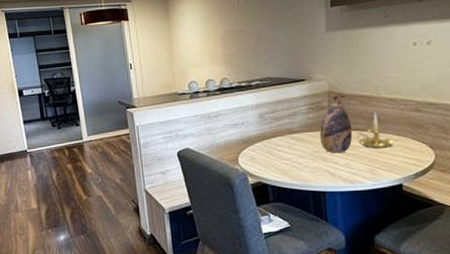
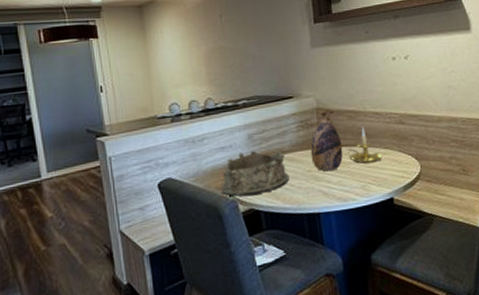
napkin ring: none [232,129,297,170] -> present [221,151,289,197]

